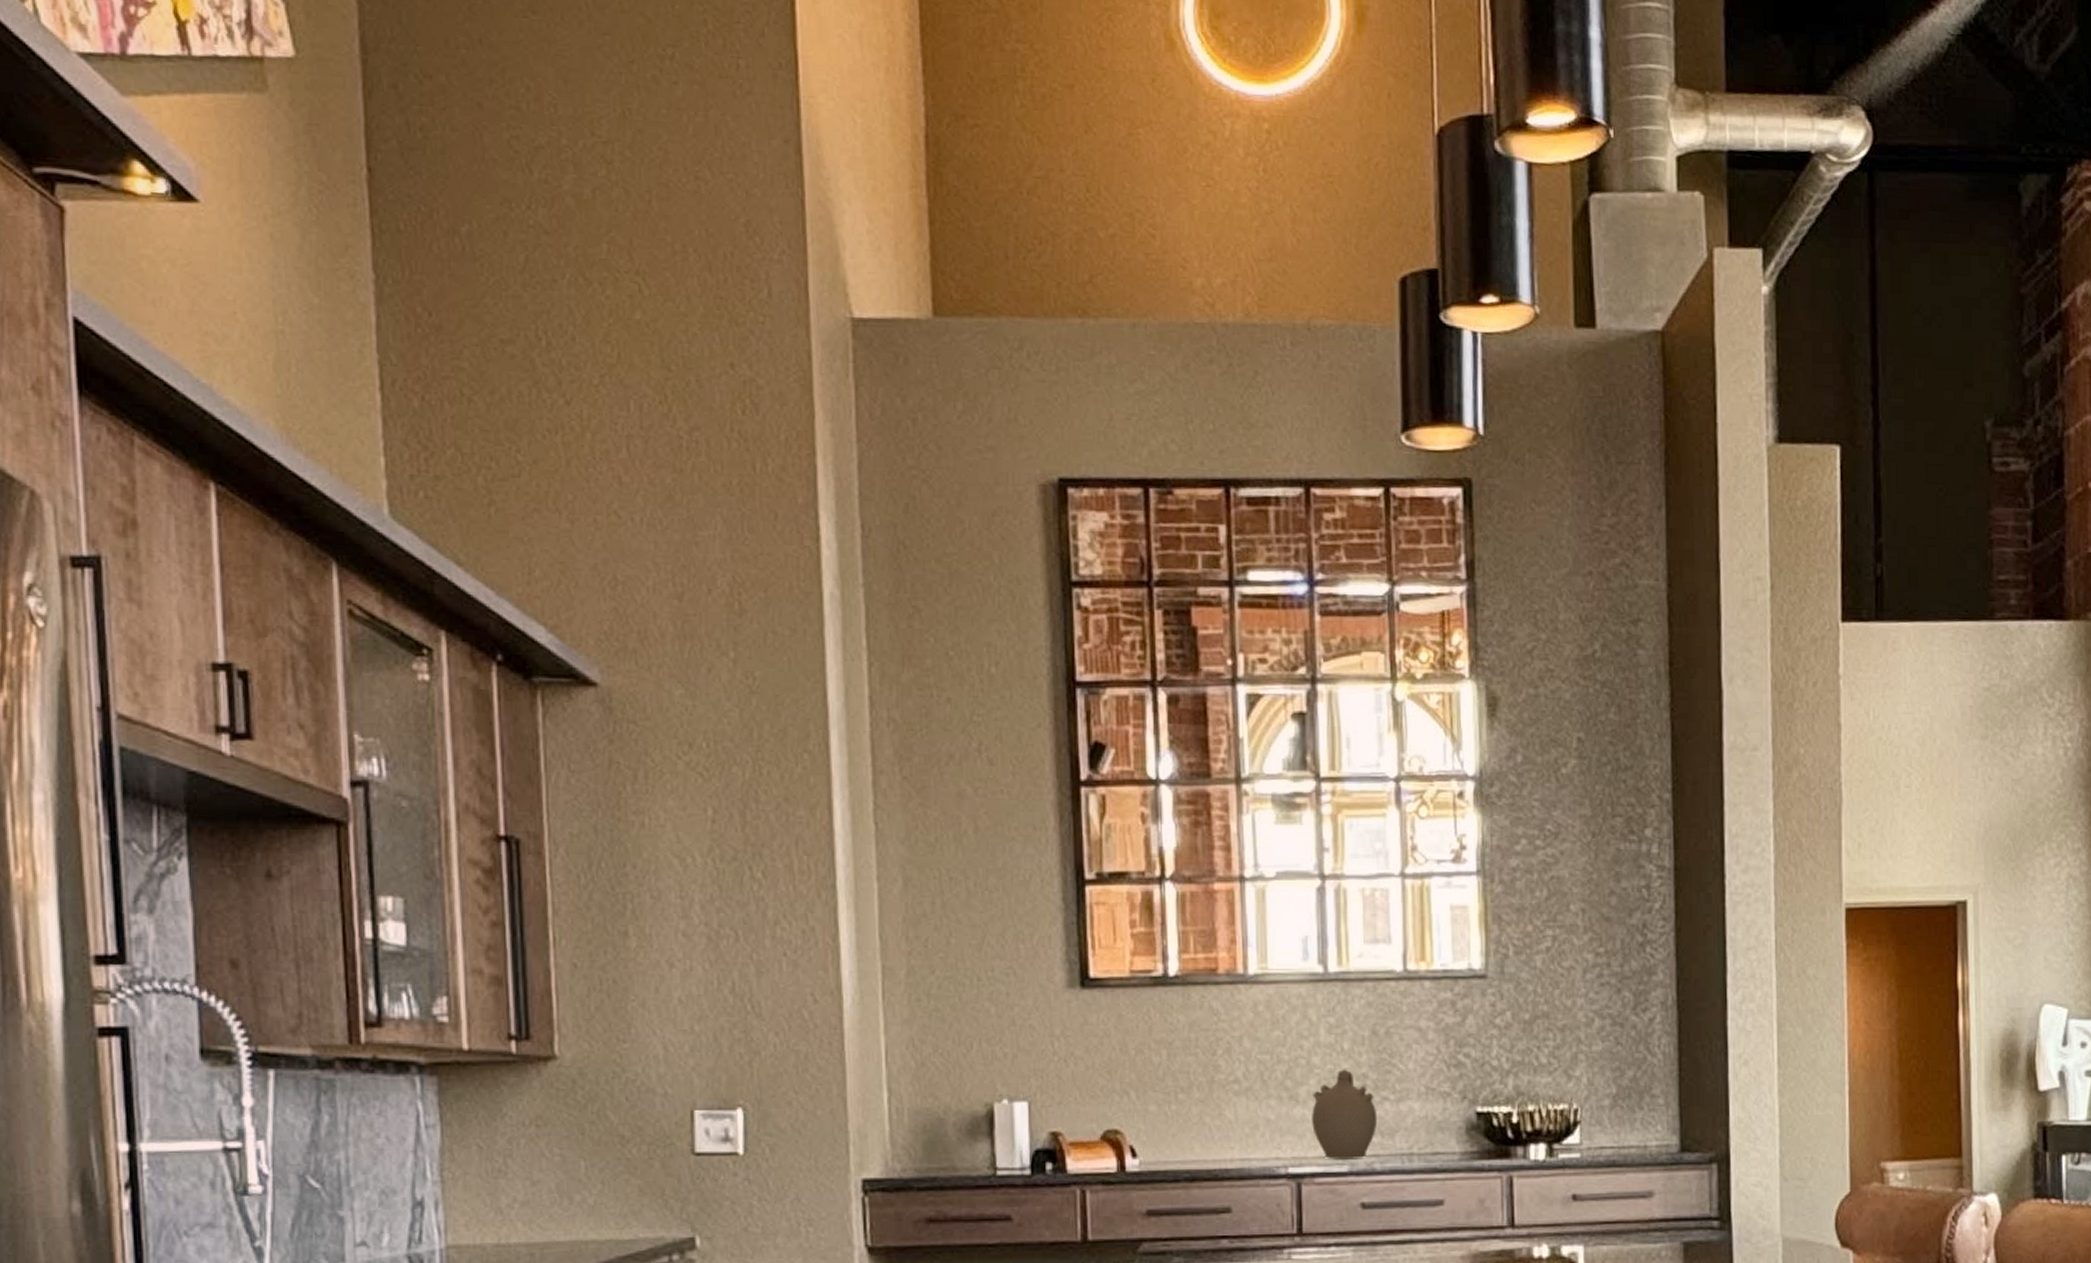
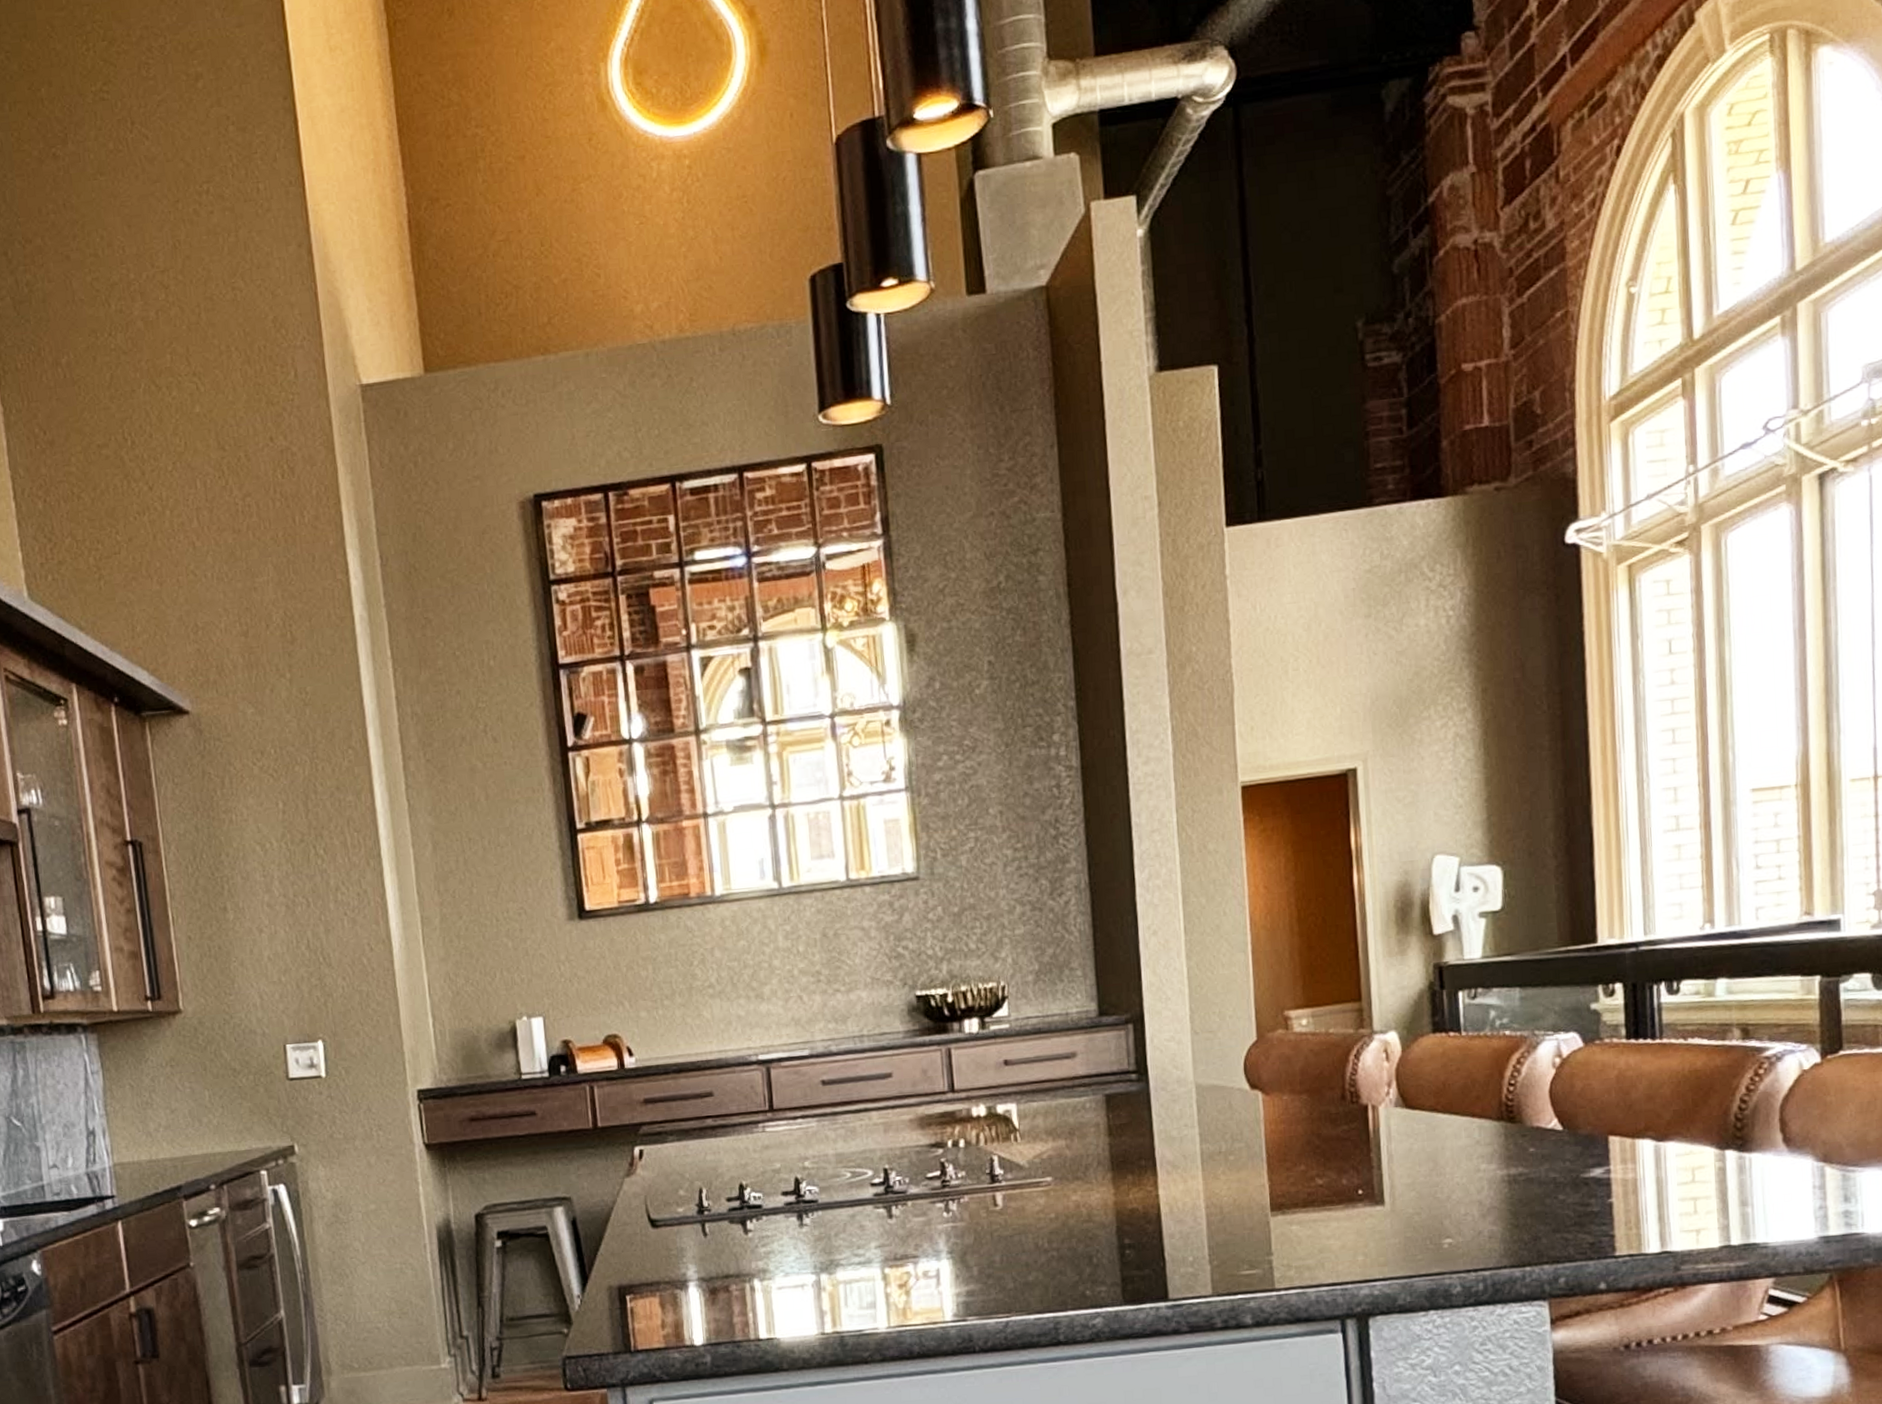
ceramic jug: present [1312,1069,1378,1160] -> none [775,968,832,1046]

